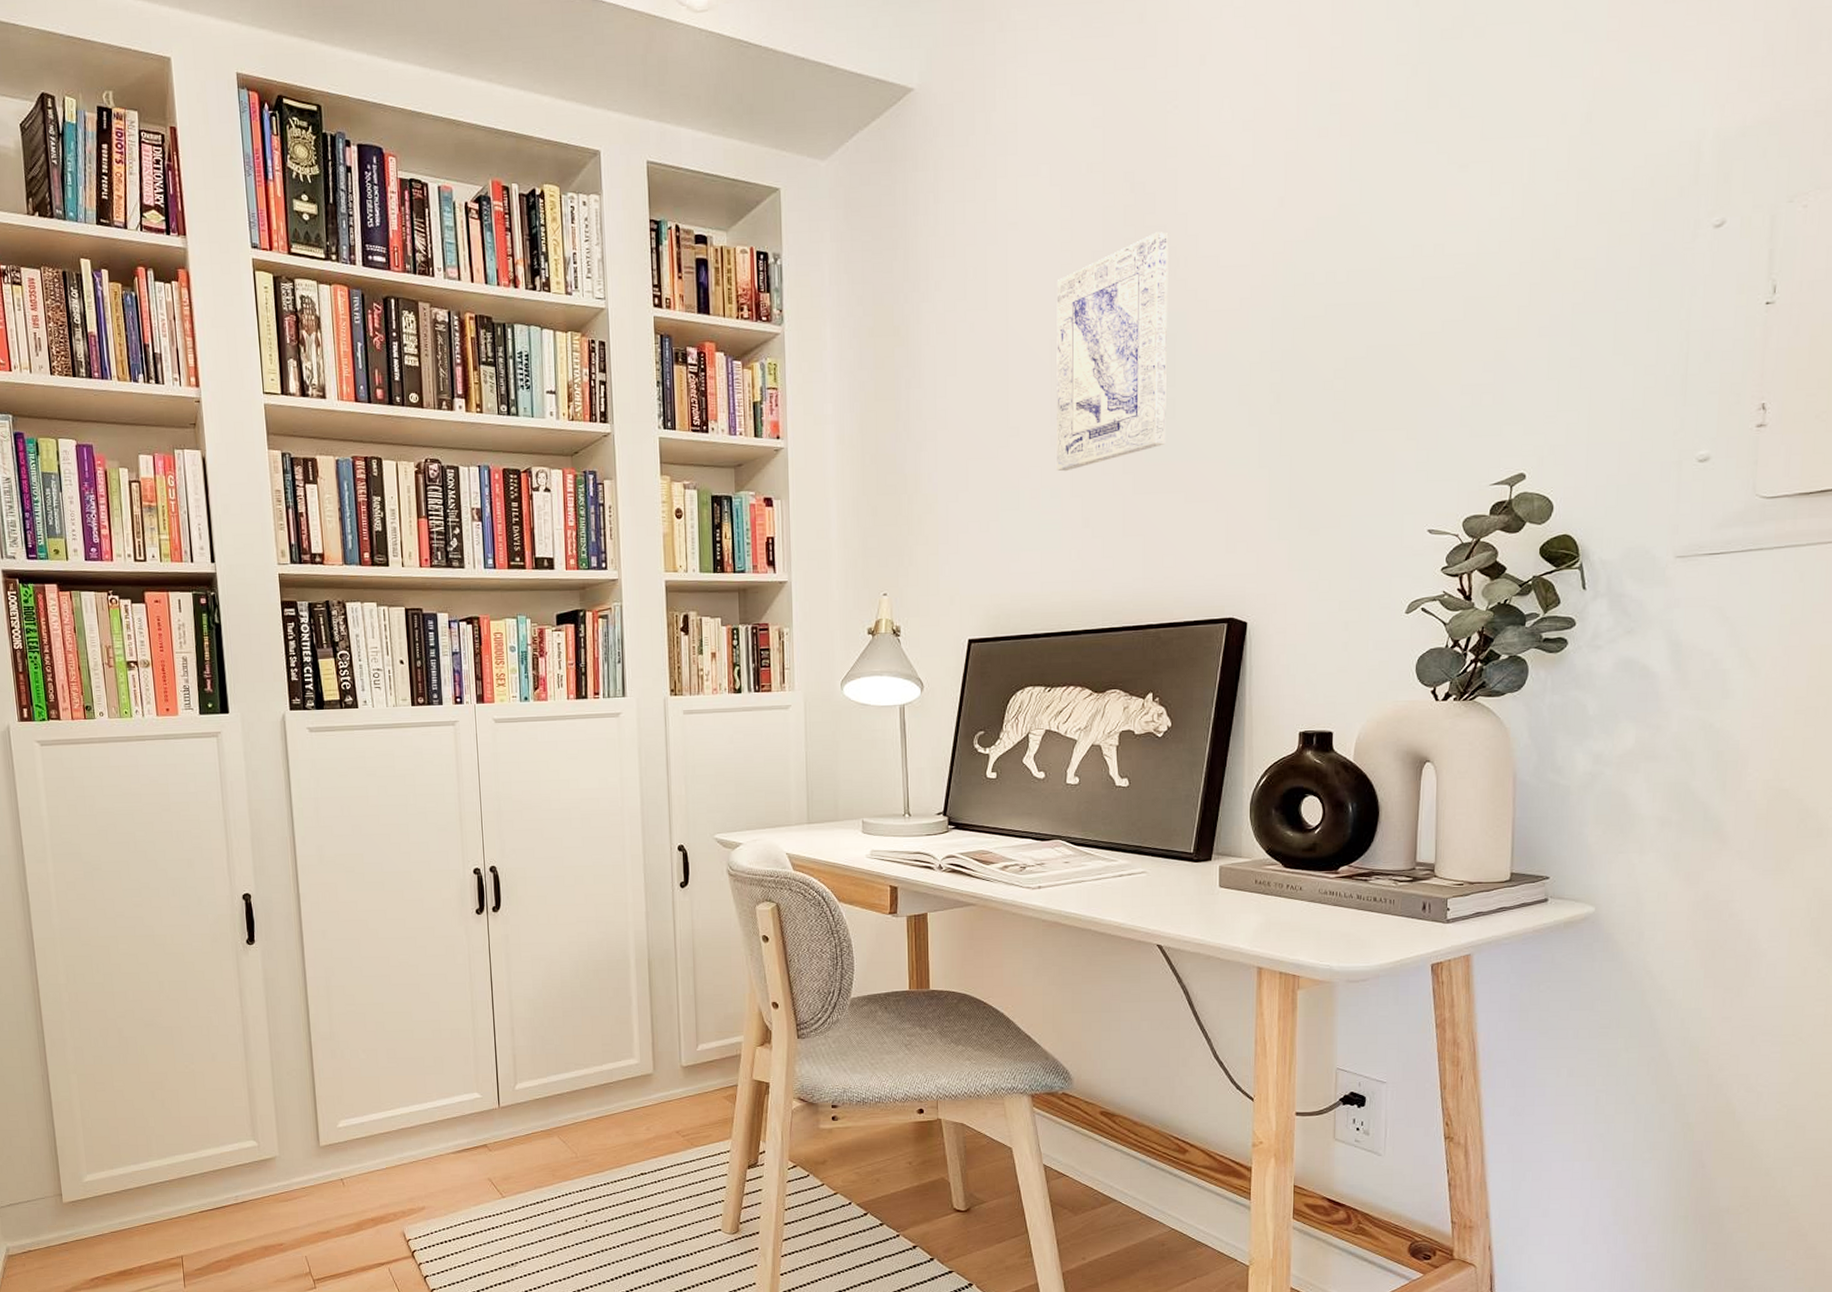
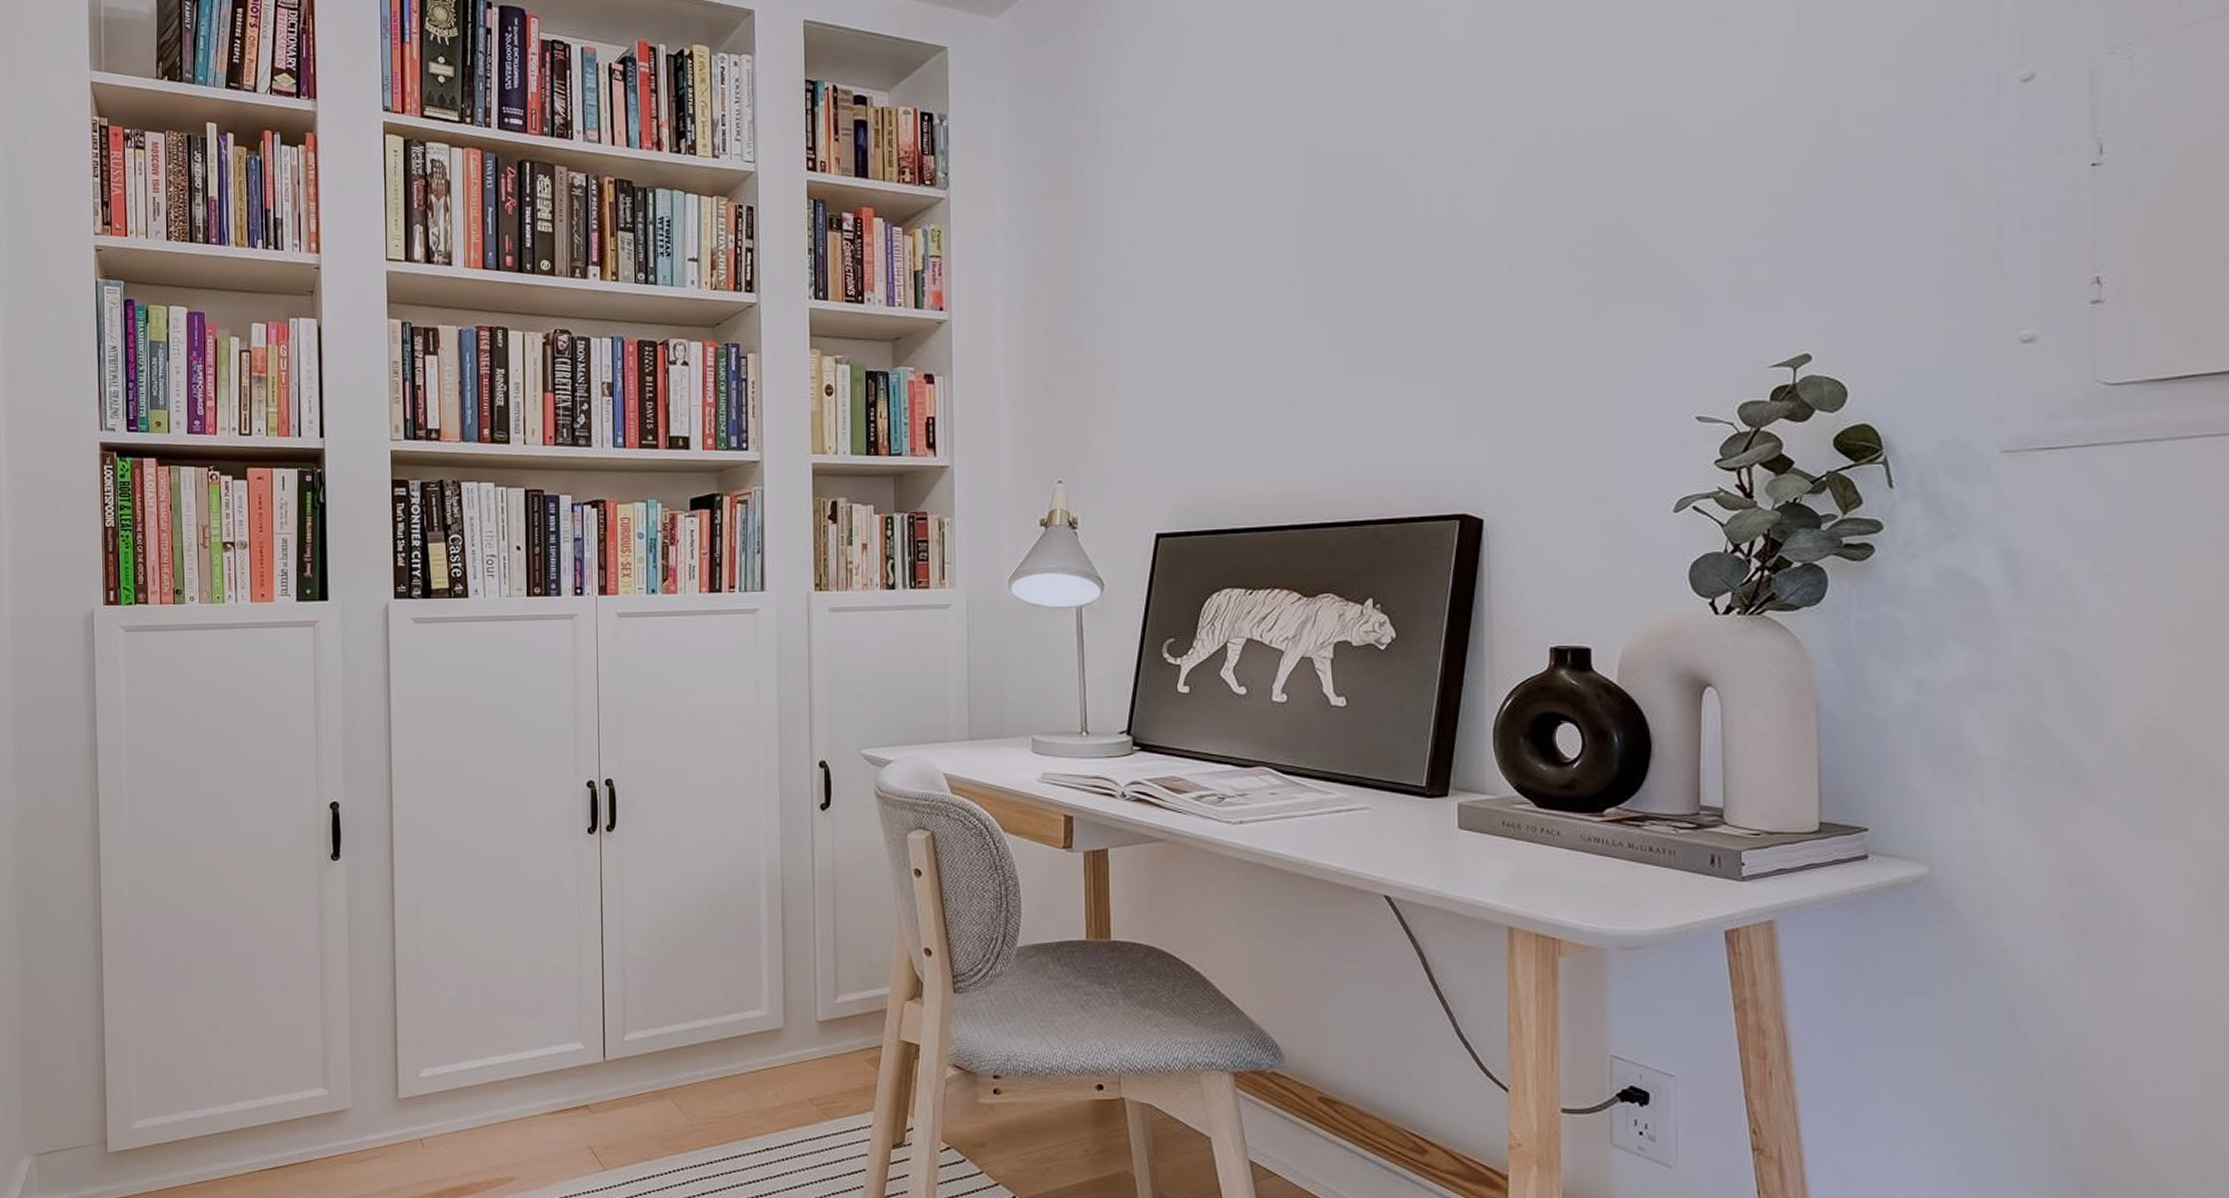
wall art: present [1056,232,1169,472] -> none [1254,90,1382,348]

